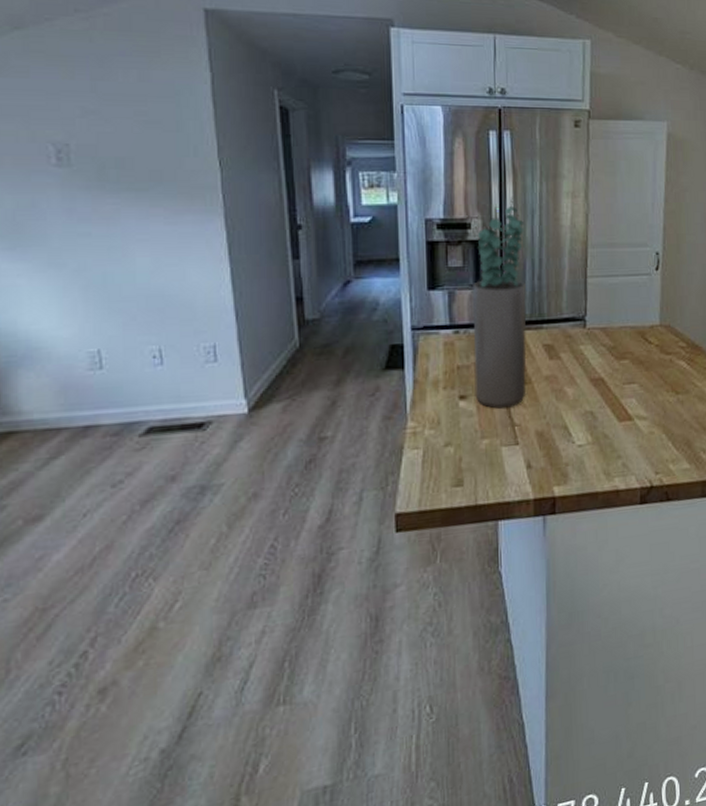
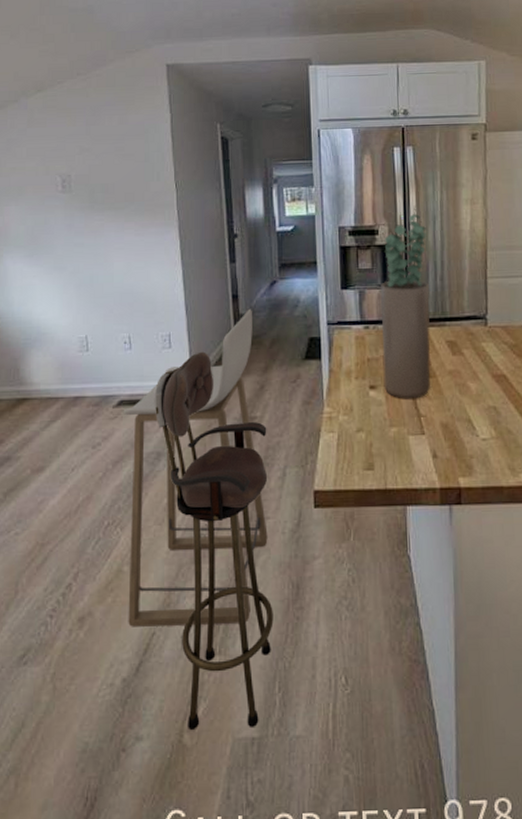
bar stool: none [153,314,341,691] -> present [123,309,268,627]
bar stool: none [195,364,349,791] -> present [154,351,274,729]

